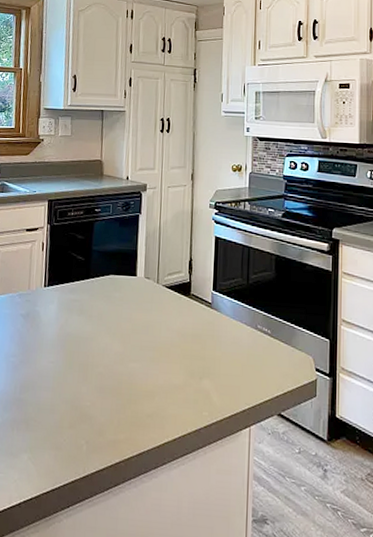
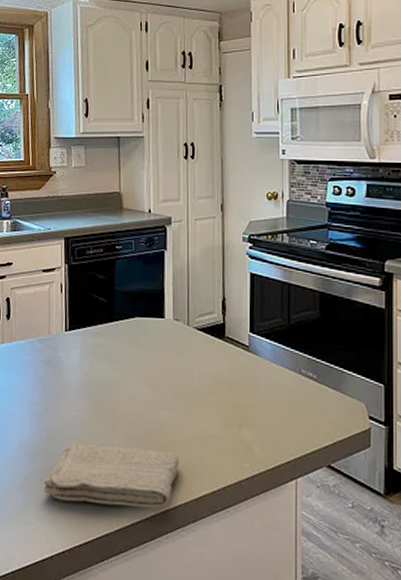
washcloth: none [15,393,145,456] -> present [44,443,180,509]

